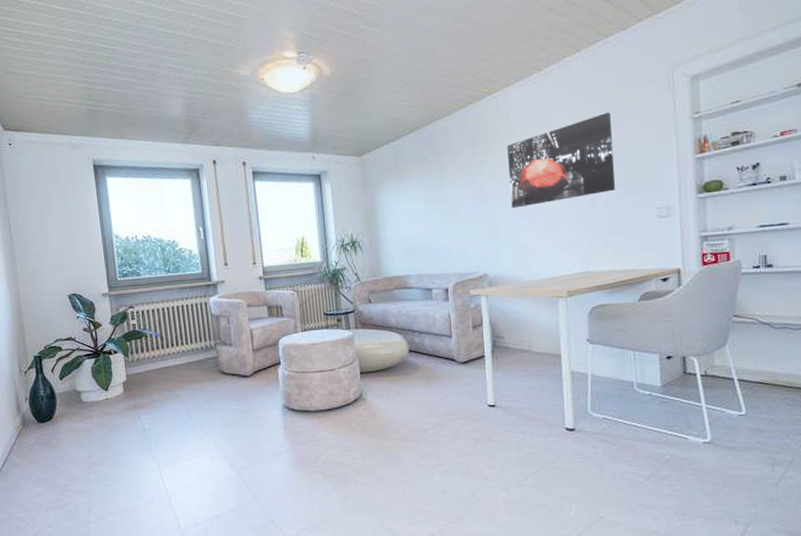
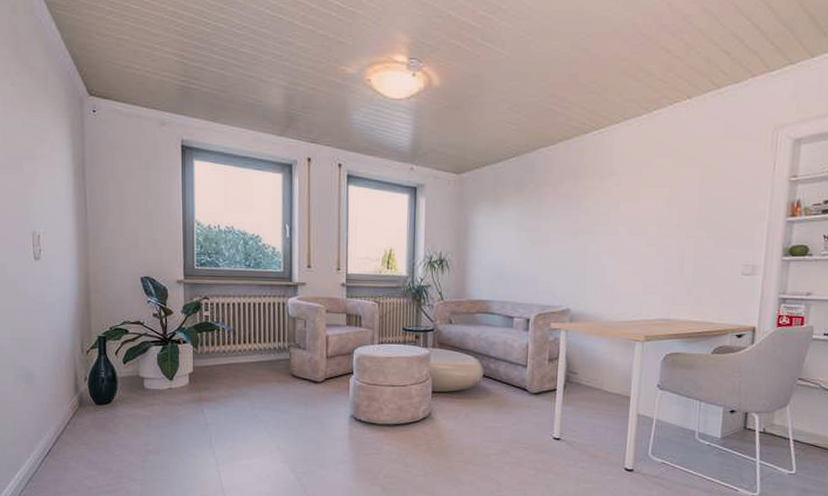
wall art: present [507,113,616,209] -> none [603,164,713,248]

